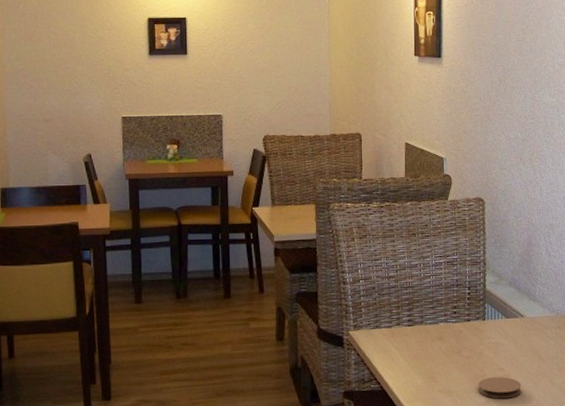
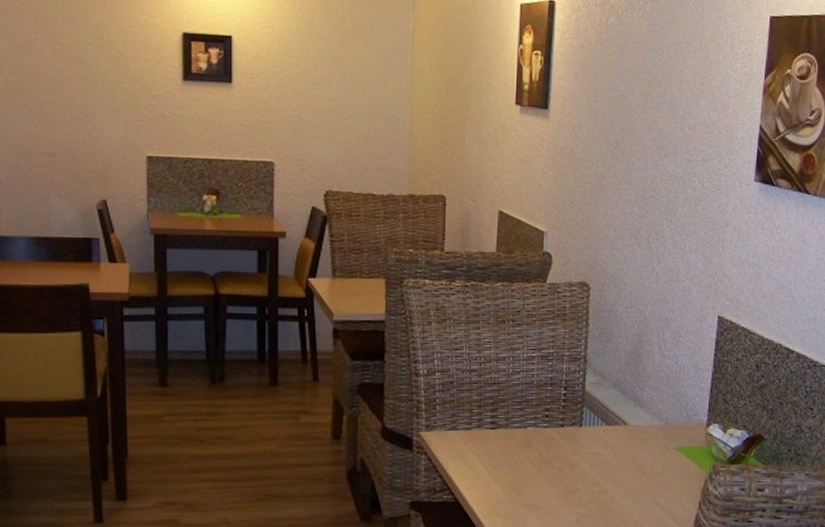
coaster: present [478,377,522,399] -> none [569,492,620,518]

